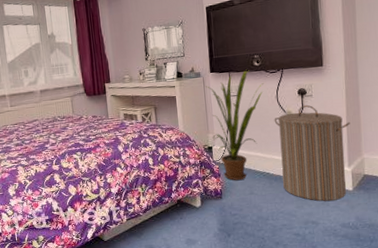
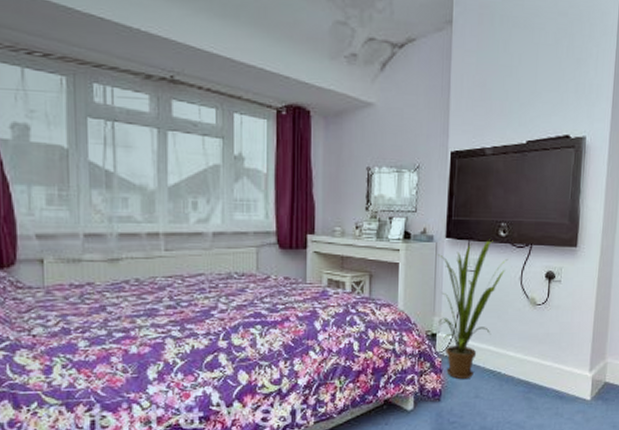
laundry hamper: present [274,104,351,201] -> none [514,292,599,411]

